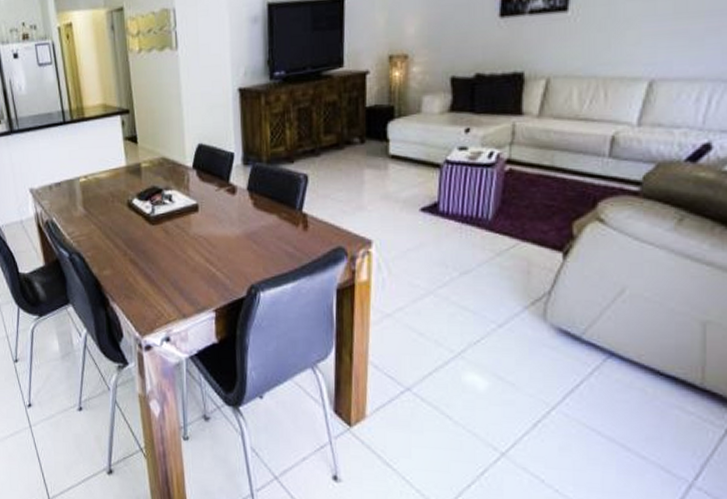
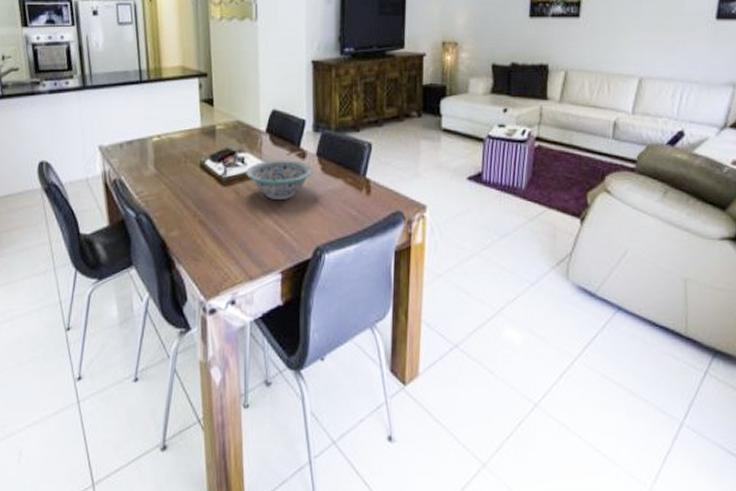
decorative bowl: none [174,196,245,237] -> present [246,160,314,199]

